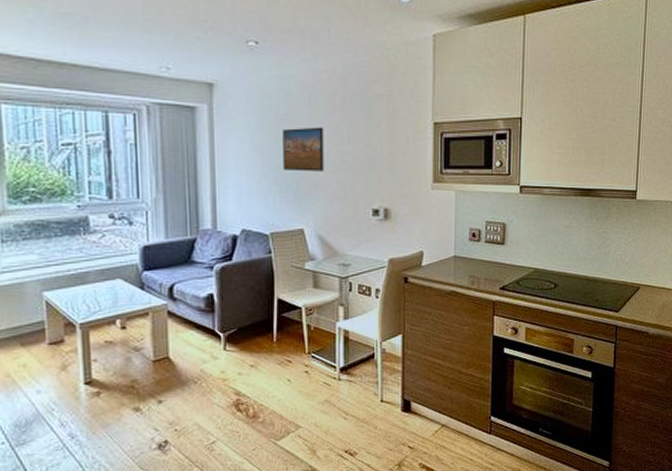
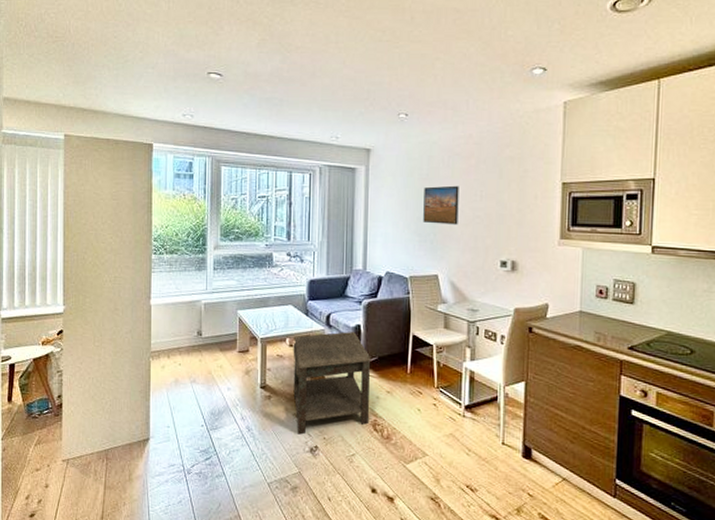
side table: none [126,301,230,431] -> present [293,331,371,435]

